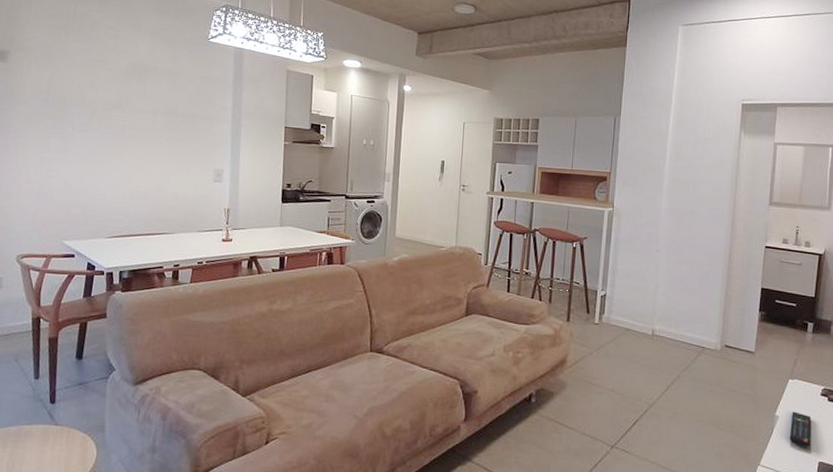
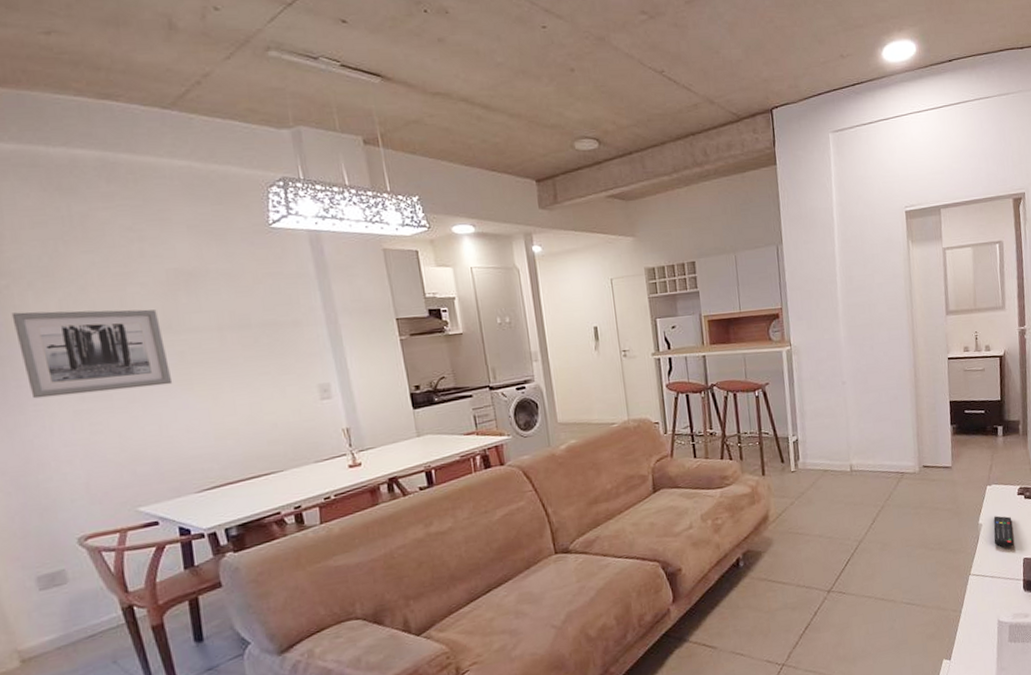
wall art: none [15,77,115,150] -> present [11,309,173,399]

